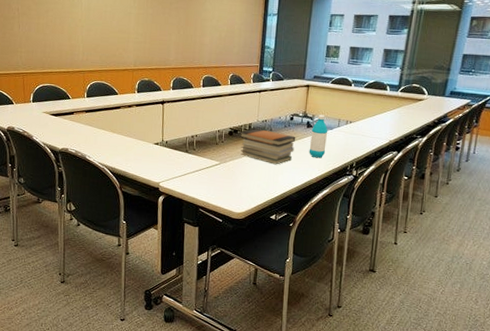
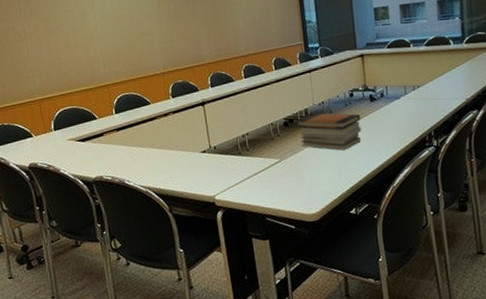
water bottle: present [309,114,328,158] -> none [376,84,398,134]

